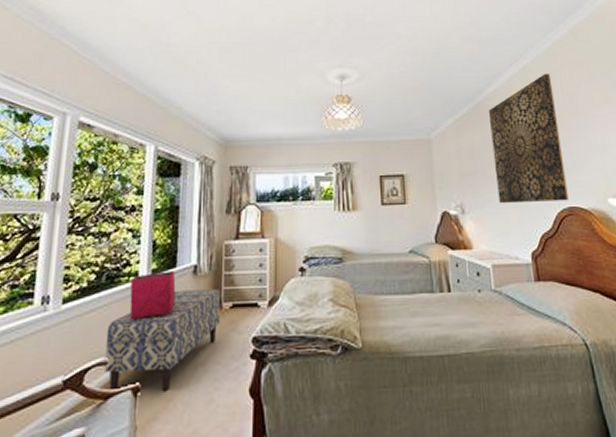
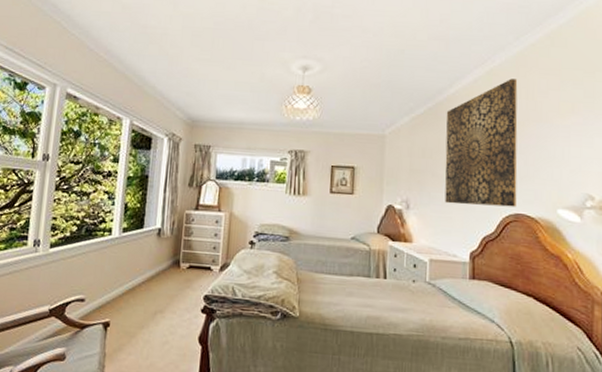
bench: present [103,289,221,392] -> none [81,248,180,330]
storage bin: present [129,271,176,320] -> none [103,230,143,269]

